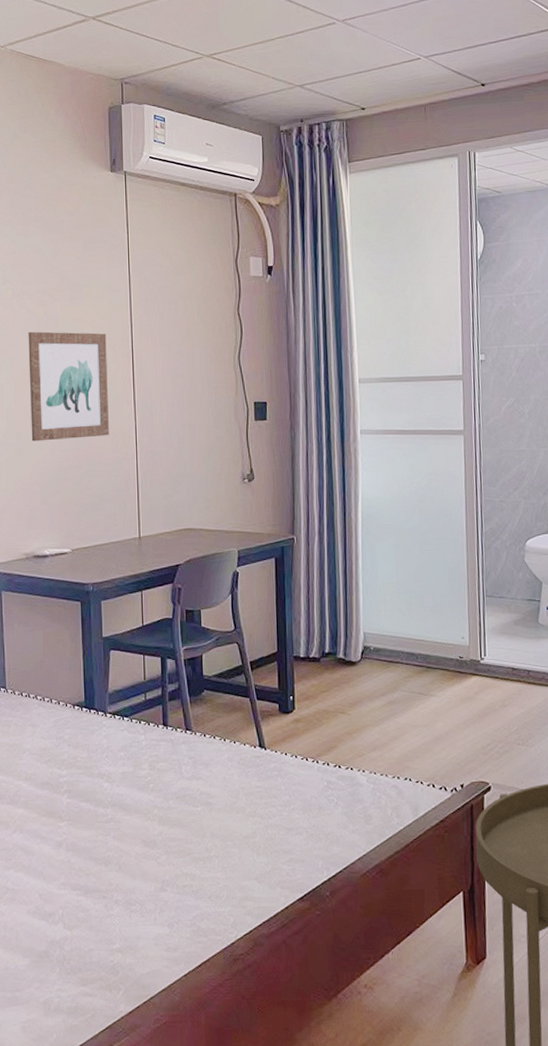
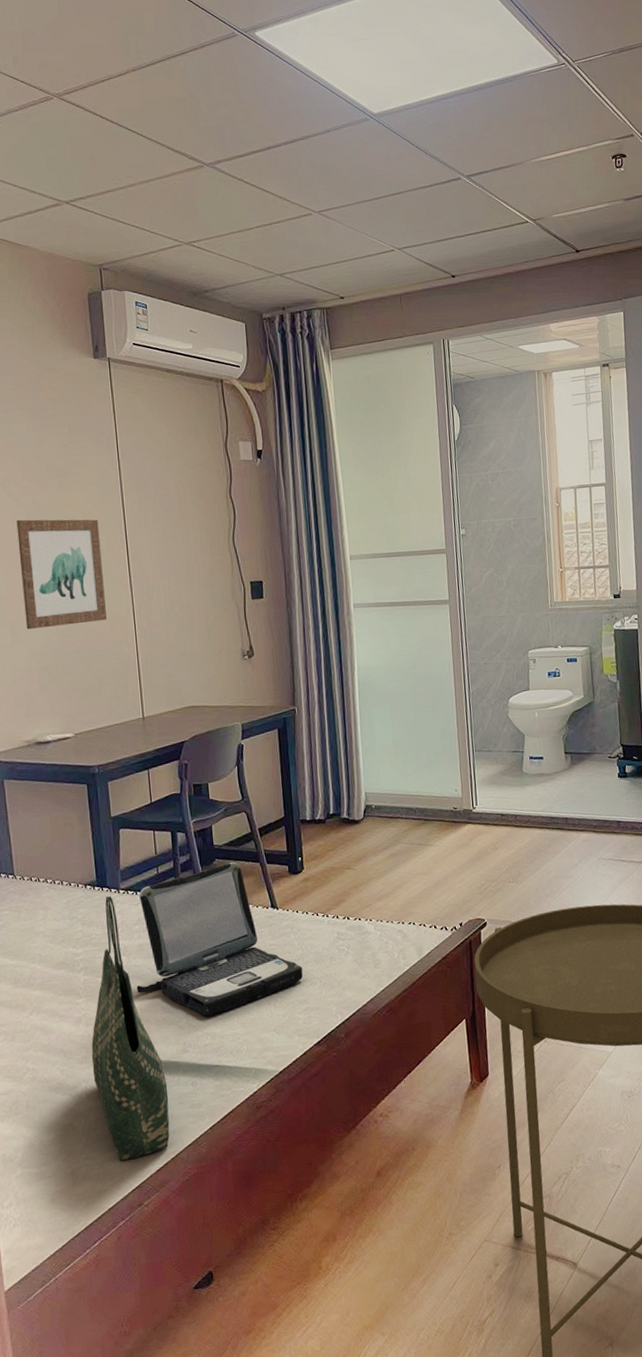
tote bag: none [70,719,144,998] -> present [91,896,170,1161]
laptop: none [118,694,289,855] -> present [136,862,303,1016]

